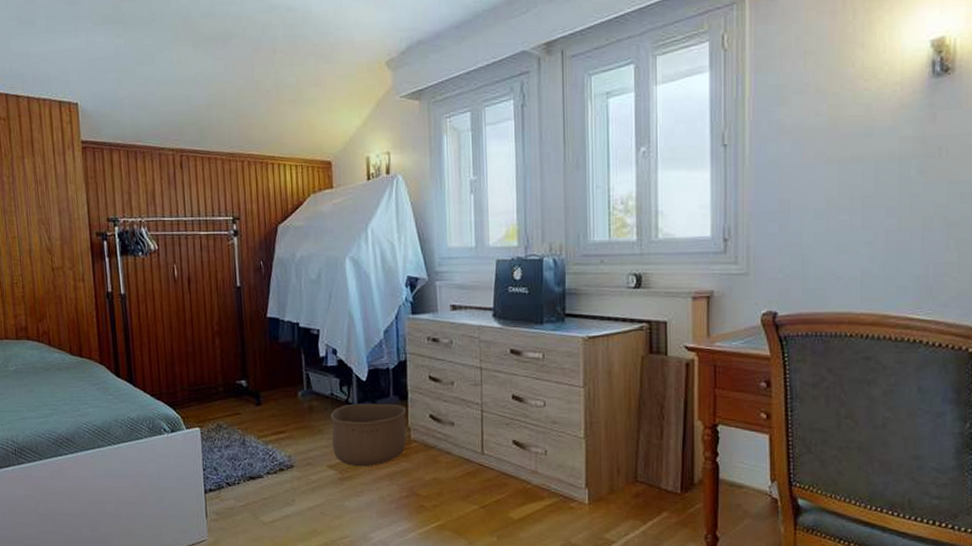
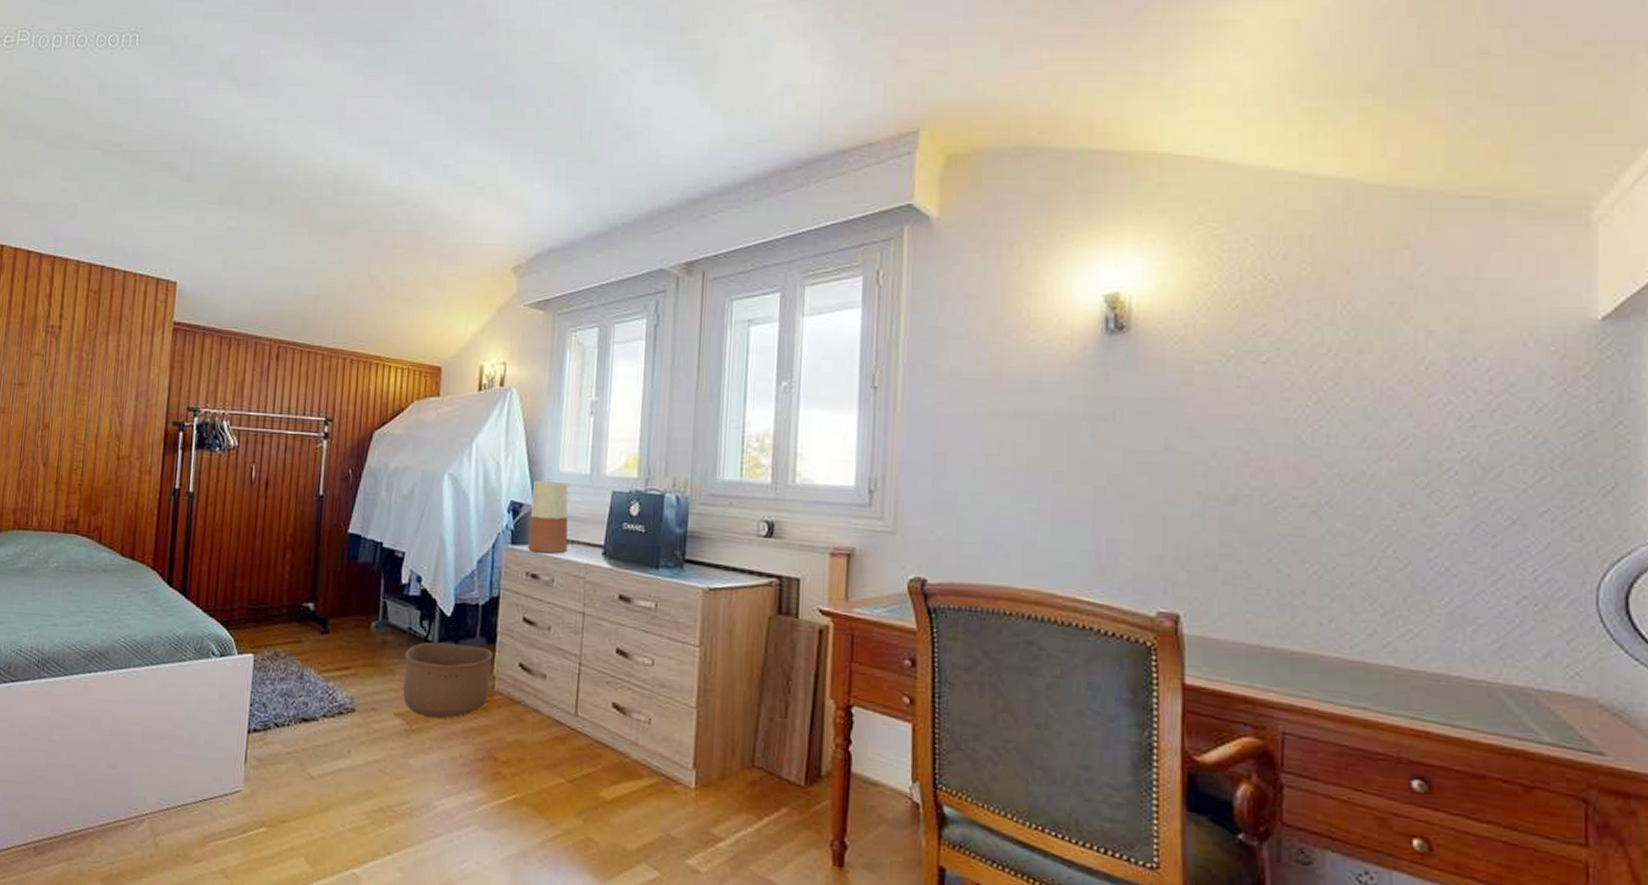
vase: none [425,256,462,321] -> present [528,481,569,555]

